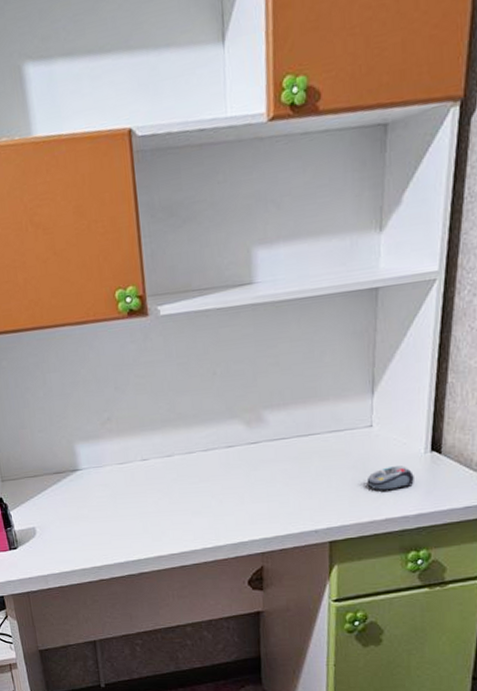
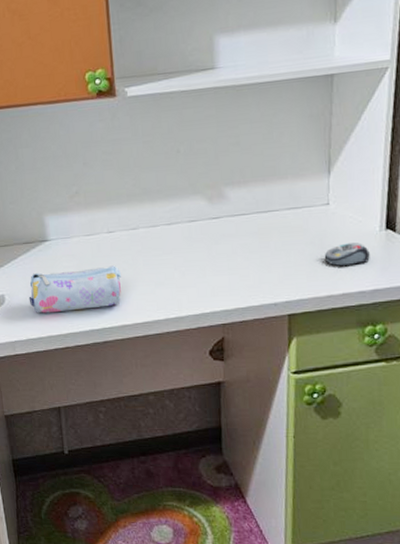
pencil case: none [60,494,157,546] -> present [28,265,122,313]

